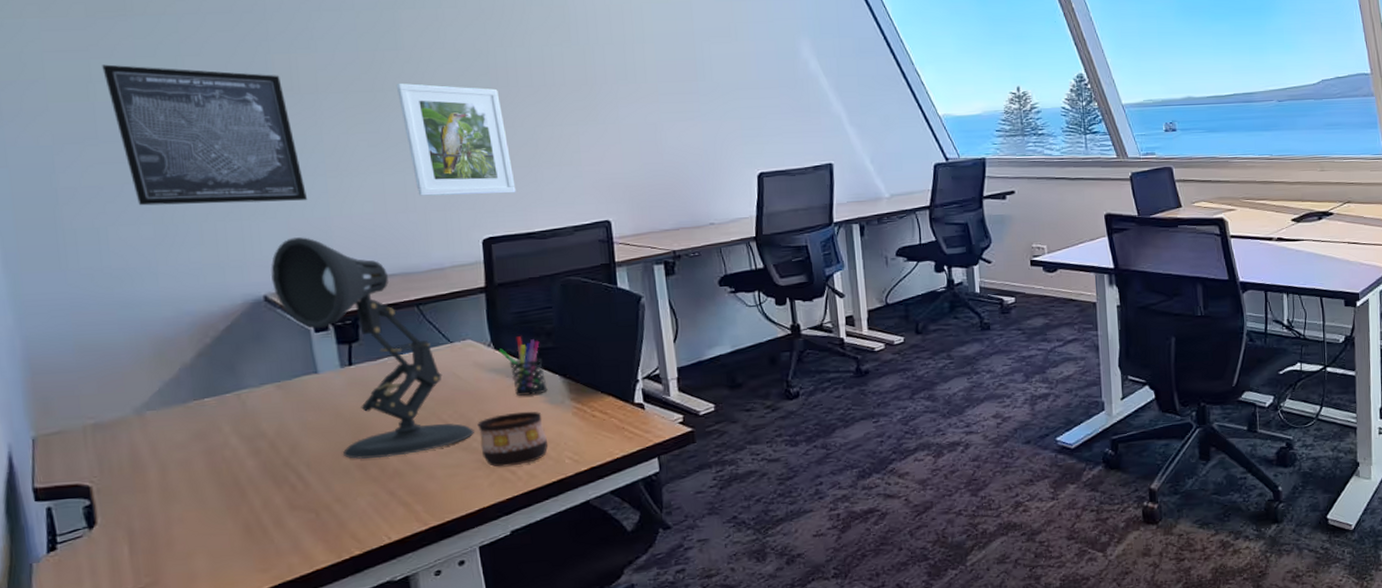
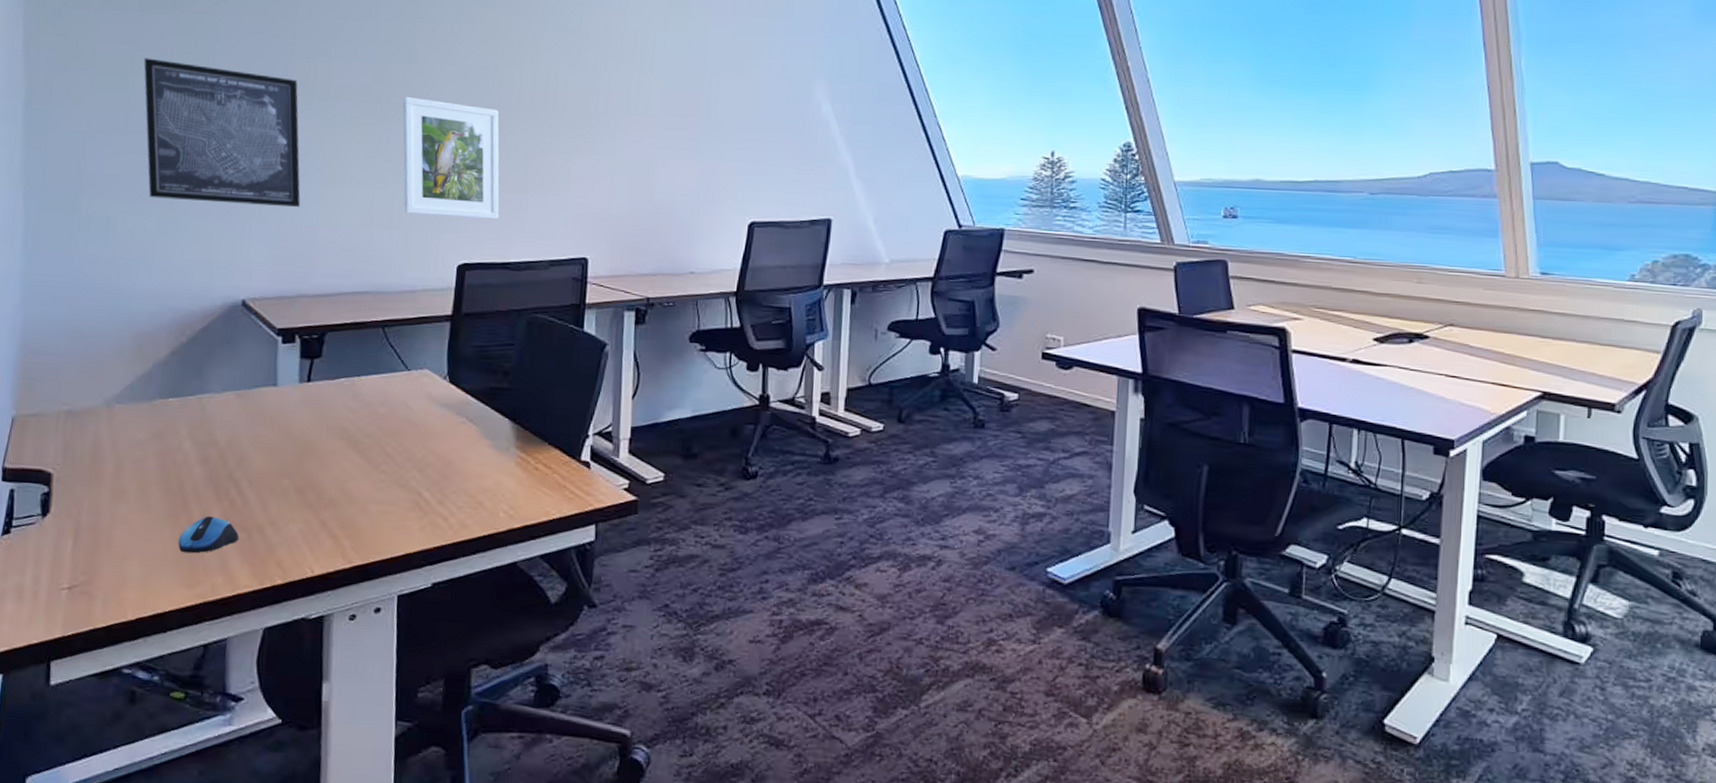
computer mouse: none [243,502,308,541] -> present [178,516,240,554]
desk lamp: present [270,237,474,459] -> none [252,244,415,484]
cup: present [477,411,548,467] -> none [418,453,486,512]
pen holder: present [498,336,548,396] -> none [453,372,495,437]

